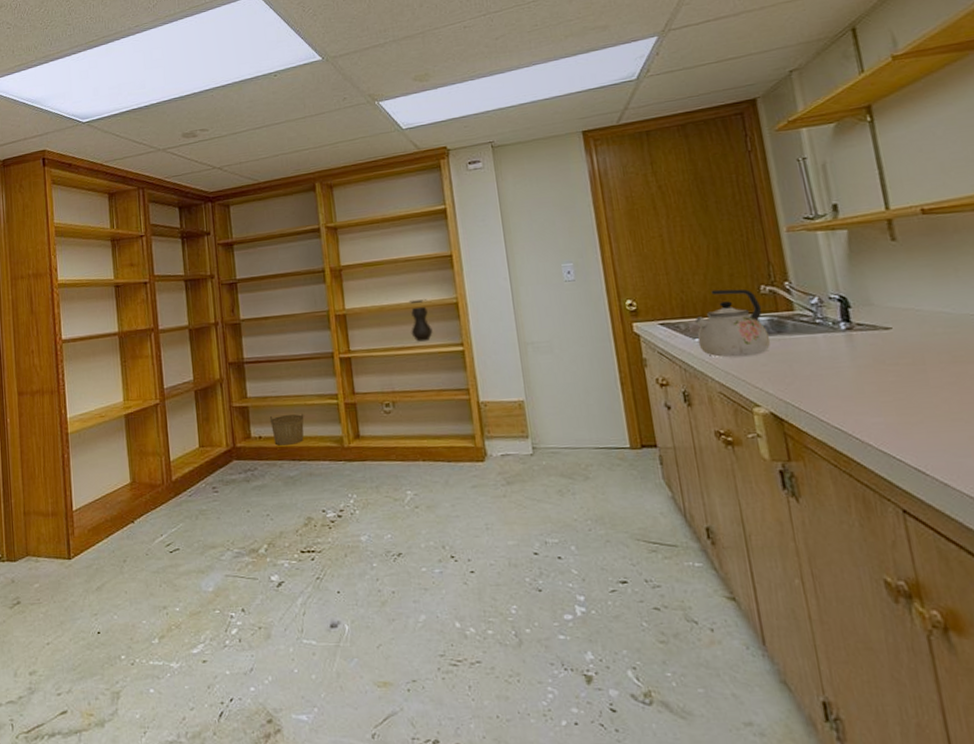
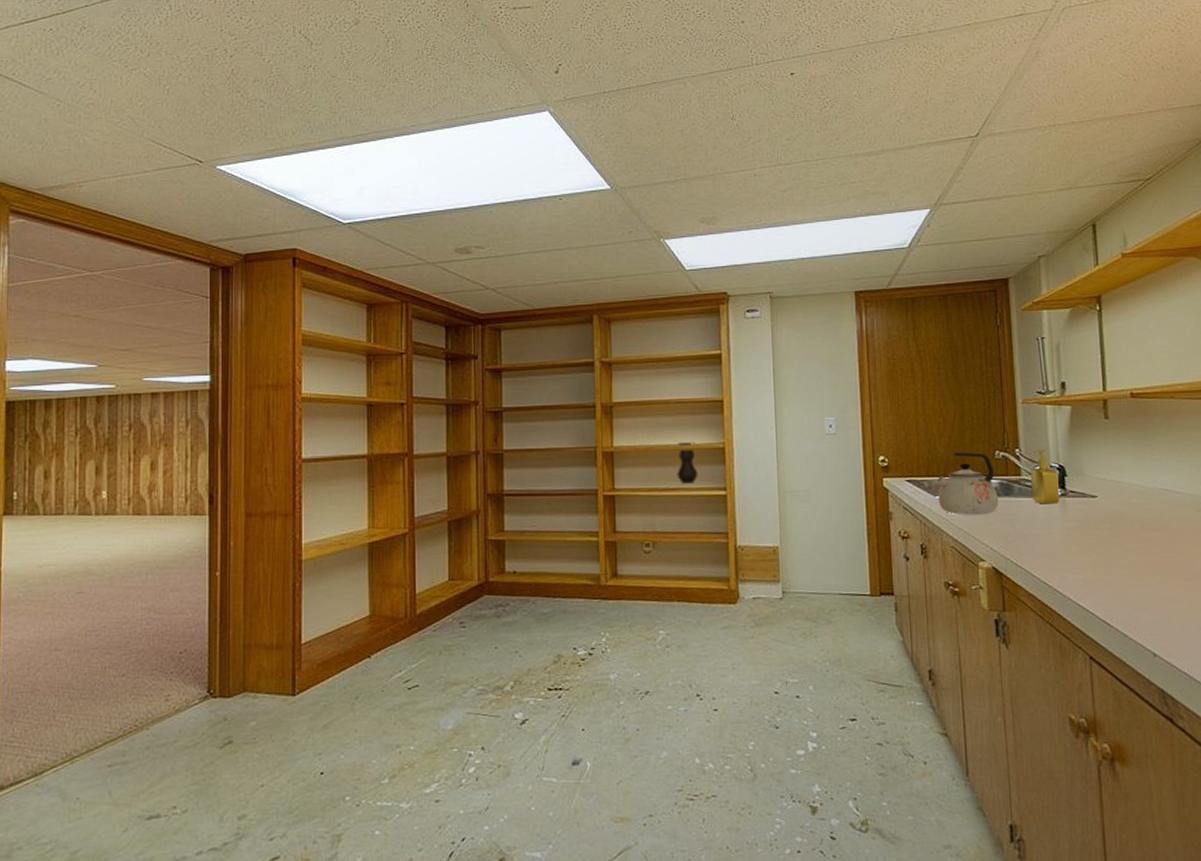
basket: present [269,414,304,446] -> none [526,550,562,581]
soap dispenser: none [804,279,845,341] -> present [1030,449,1060,504]

